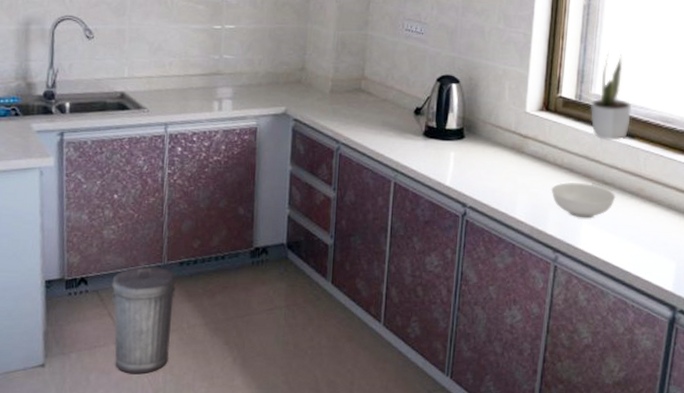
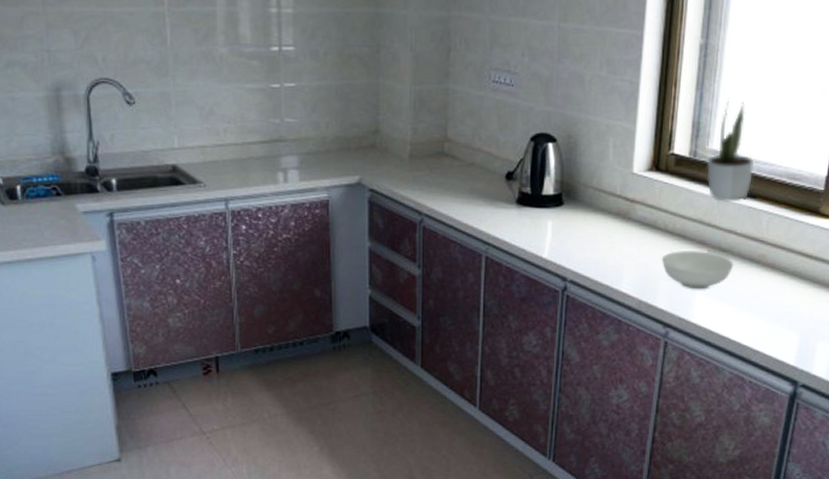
trash can: present [111,265,176,375] -> none [183,354,253,466]

